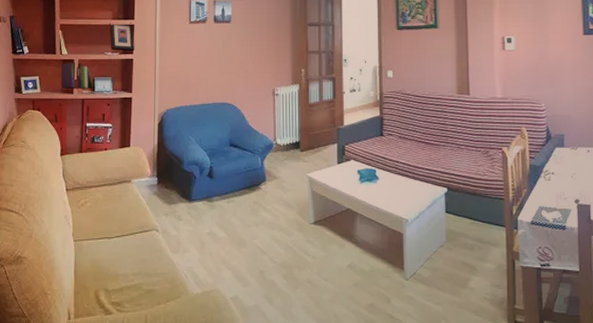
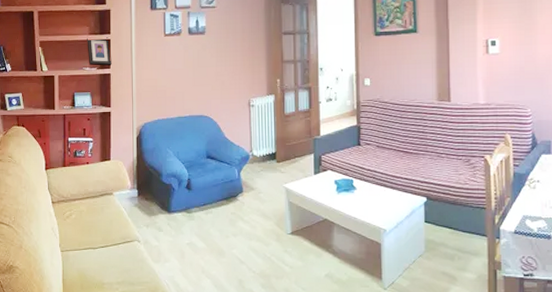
books: present [61,63,93,90] -> none [43,79,74,106]

